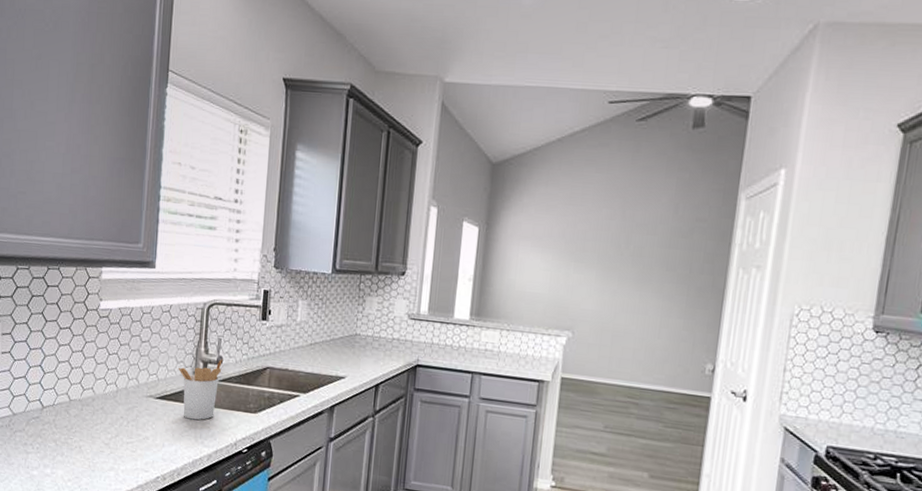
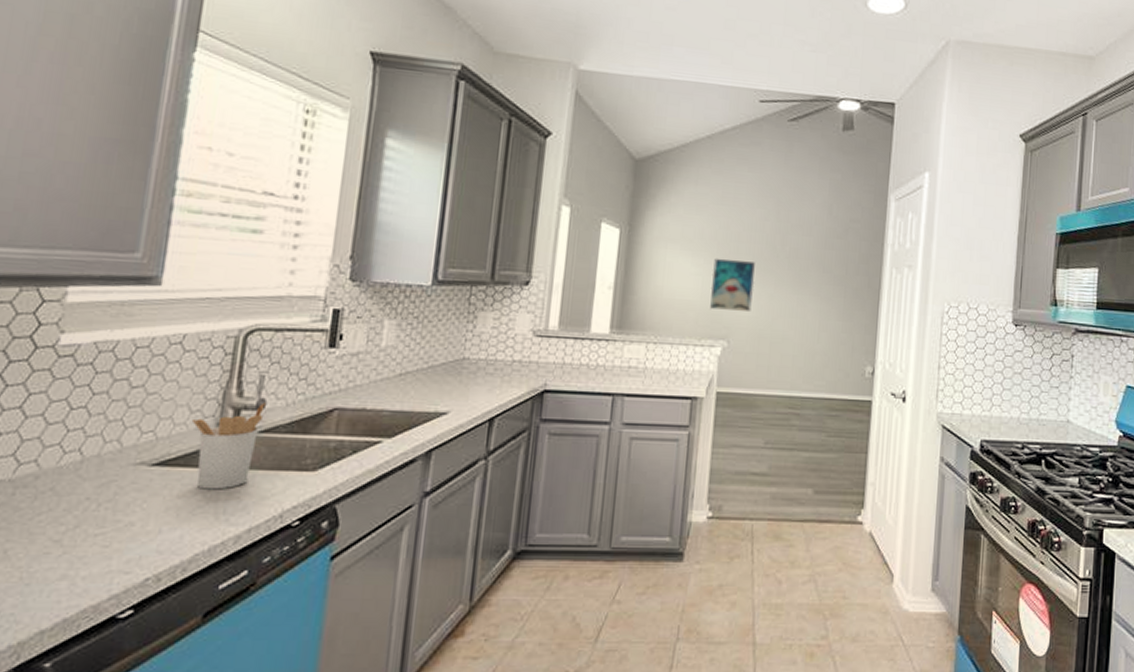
wall art: none [557,255,600,306] -> present [710,258,755,311]

